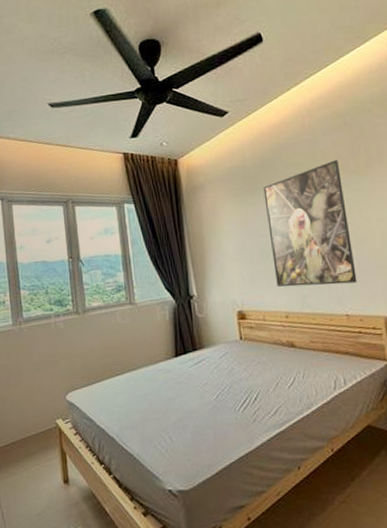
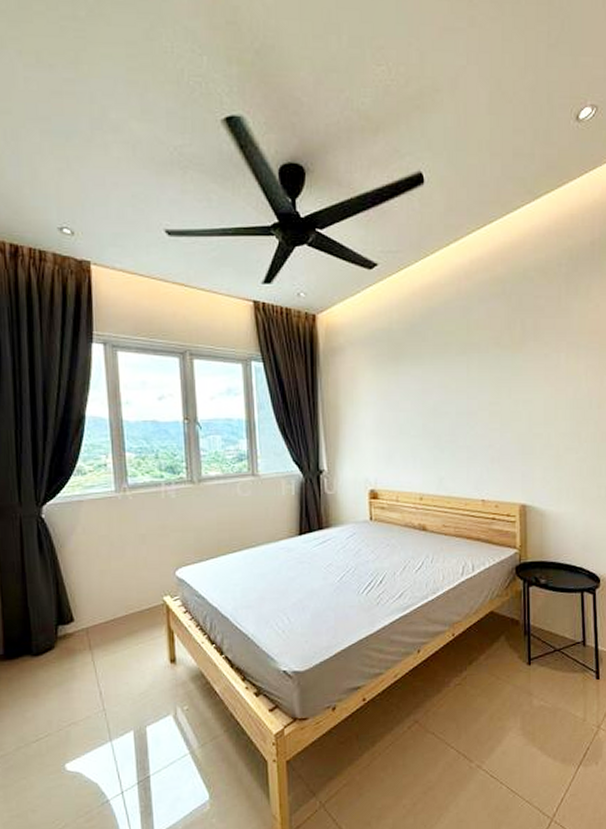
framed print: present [263,160,357,287] -> none [409,332,497,468]

